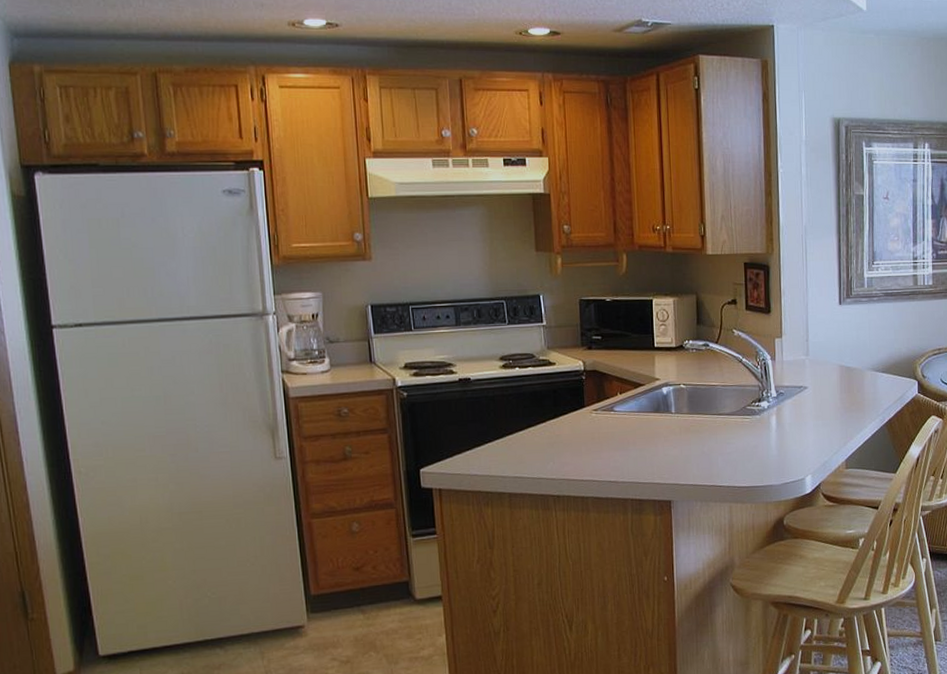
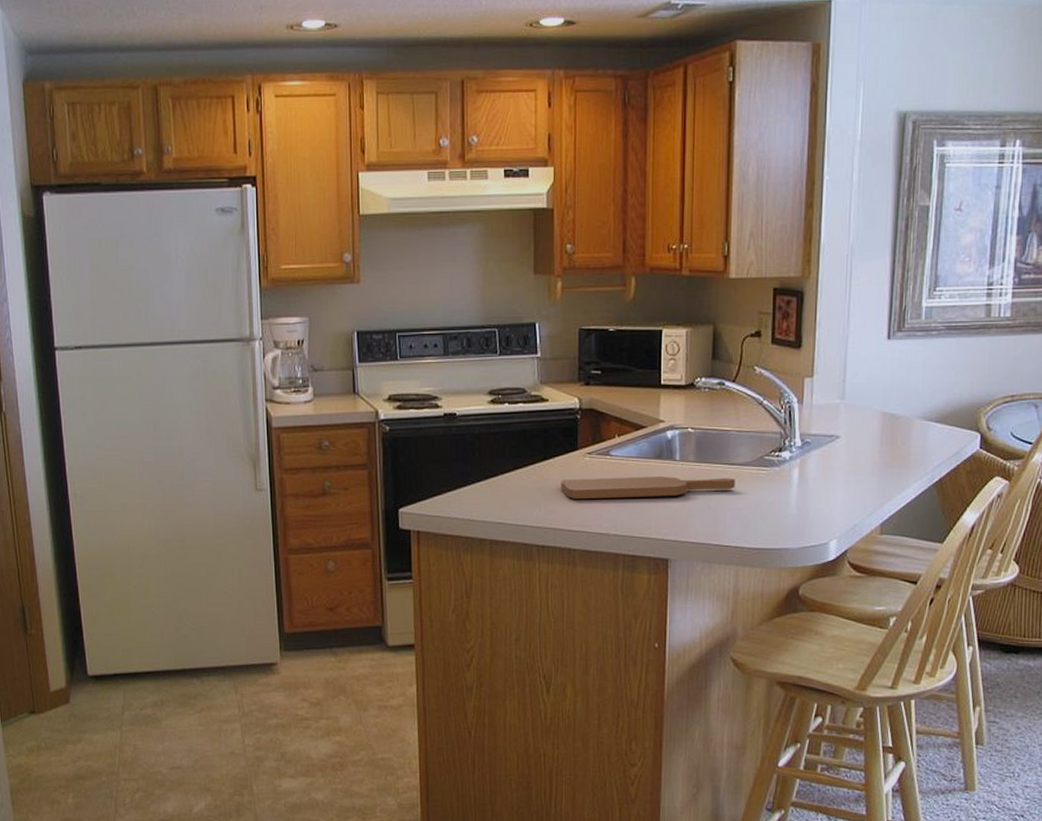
cutting board: none [571,426,724,452] -> present [560,477,735,500]

